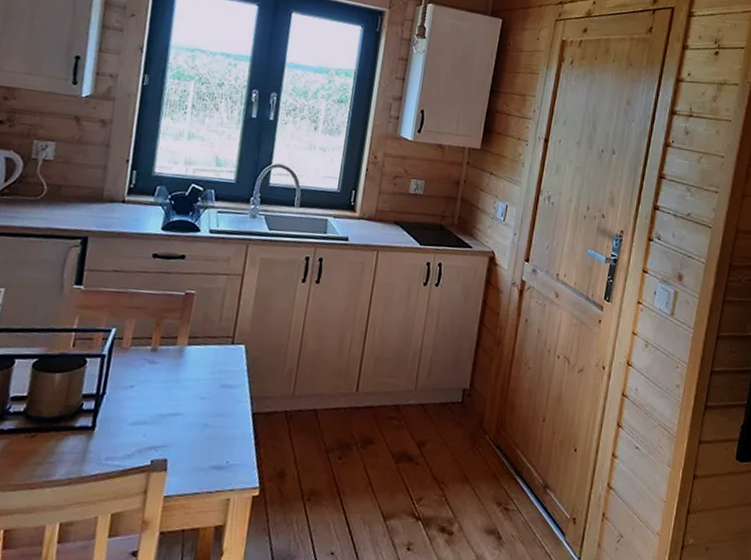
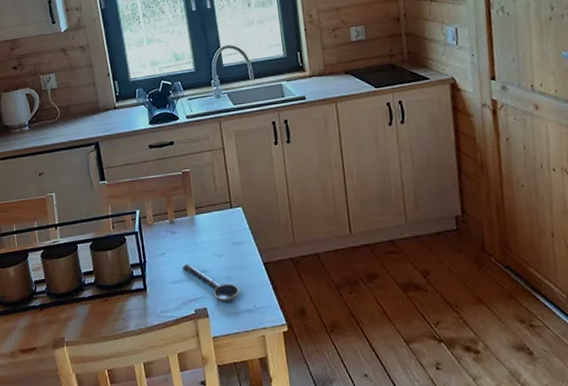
spoon: none [149,402,215,454] -> present [181,263,240,301]

